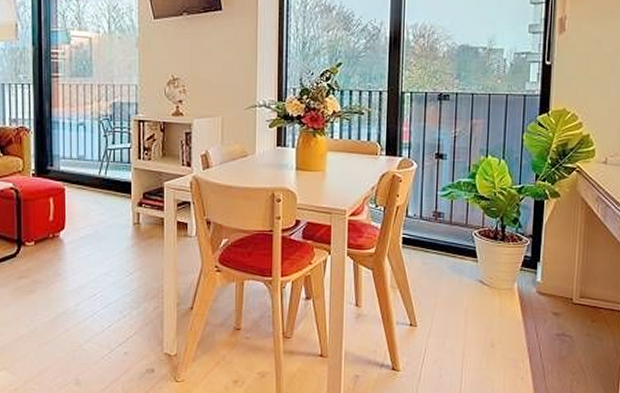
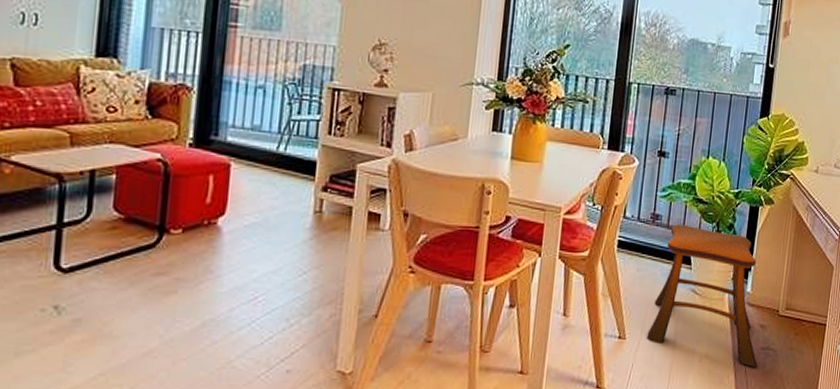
stool: none [437,220,553,352] -> present [647,224,758,367]

